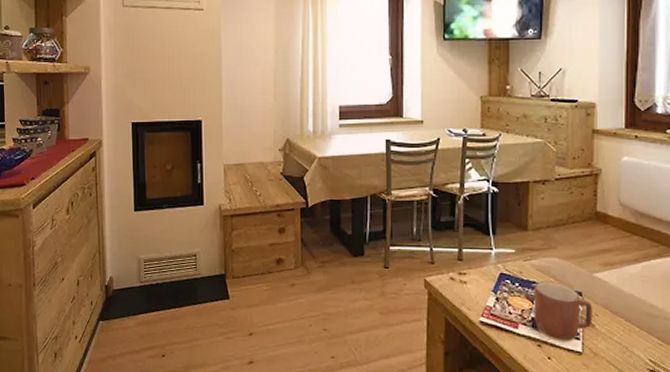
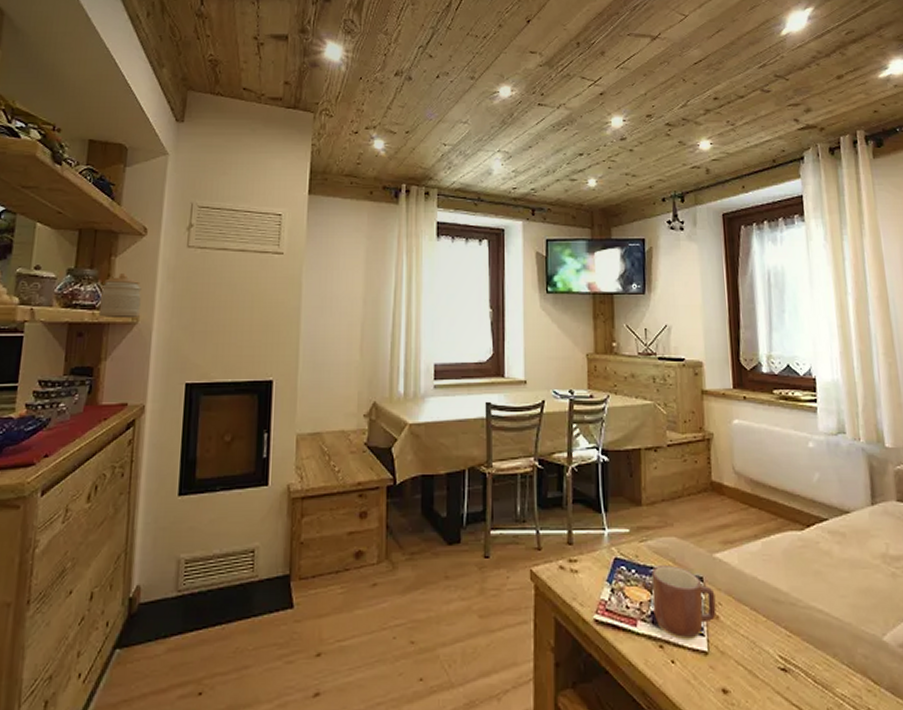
jar: none [57,30,90,69] -> present [98,272,142,319]

